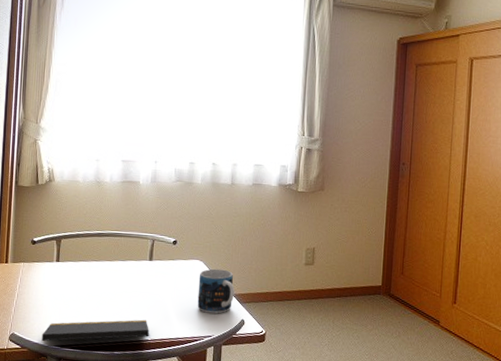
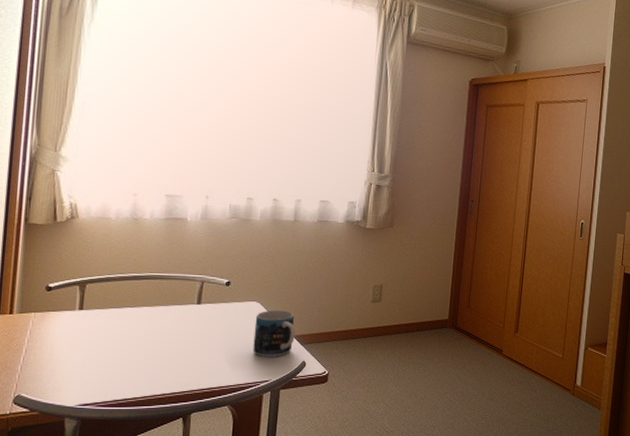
notepad: present [41,319,151,348] -> none [57,368,198,402]

